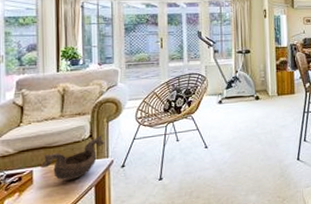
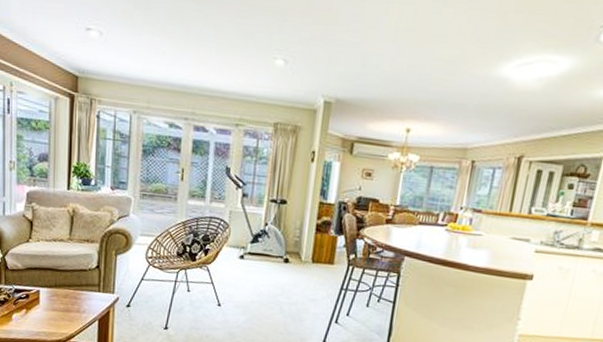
decorative bowl: present [40,134,105,181] -> none [47,266,112,309]

